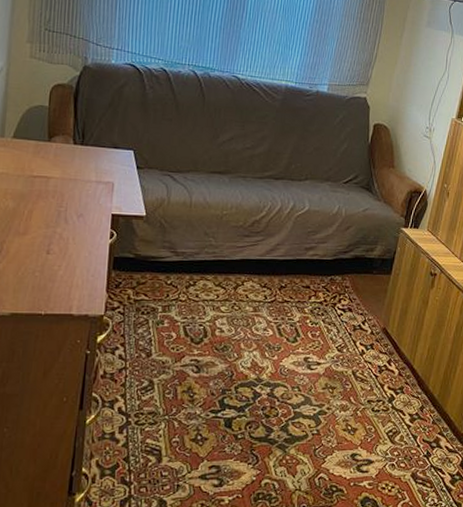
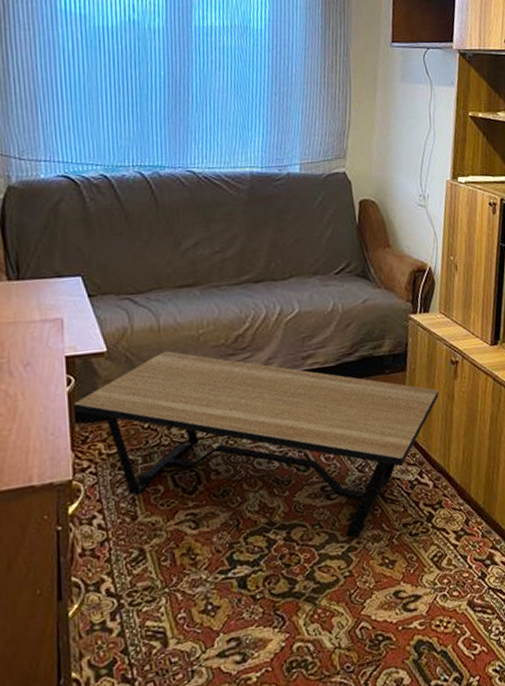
coffee table: none [112,223,416,405] -> present [73,351,439,539]

